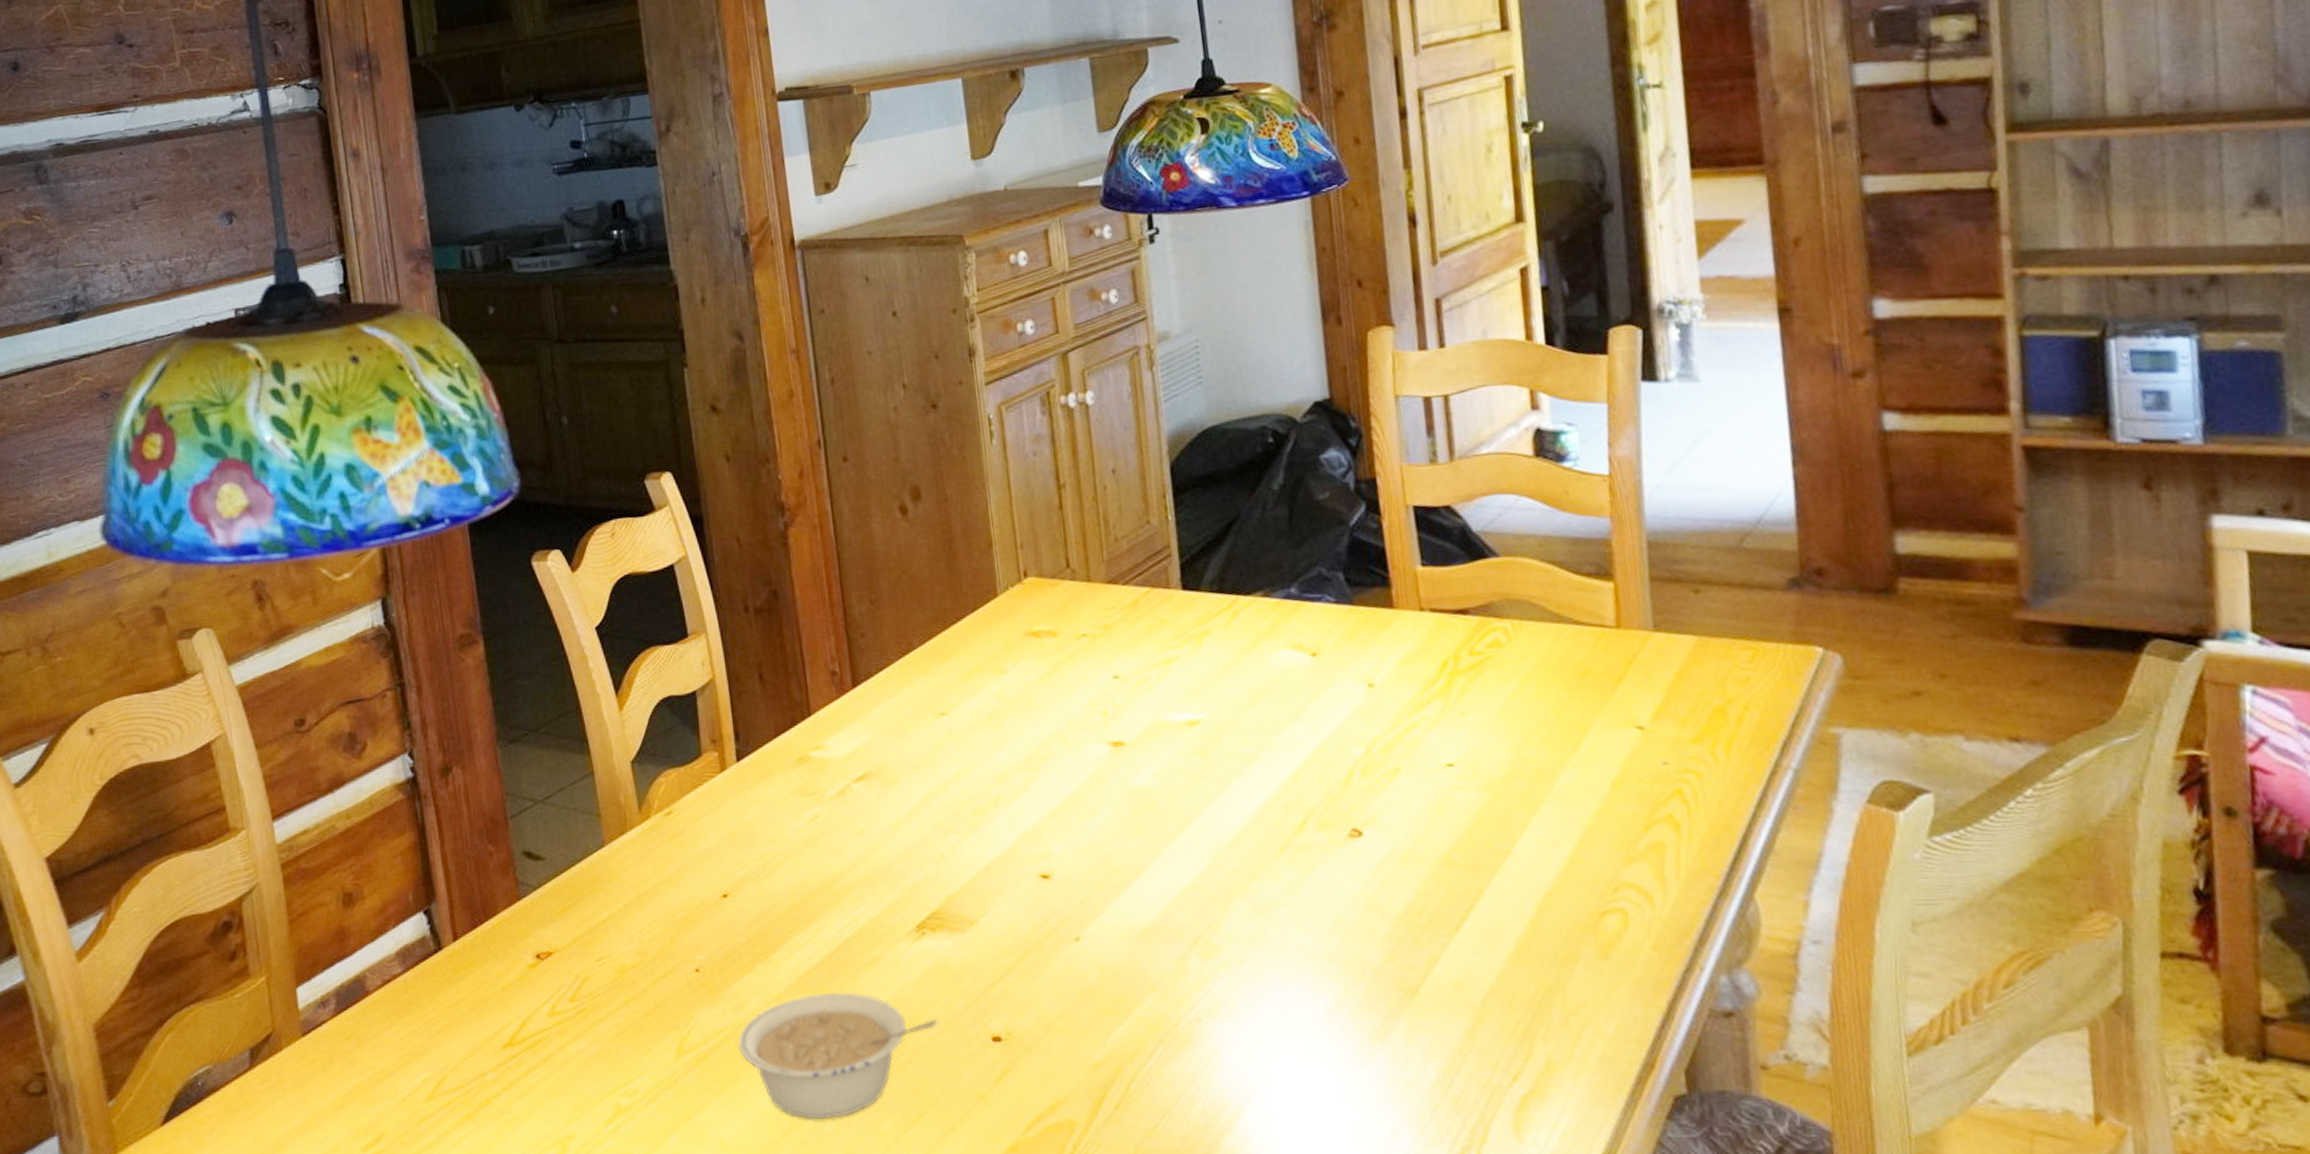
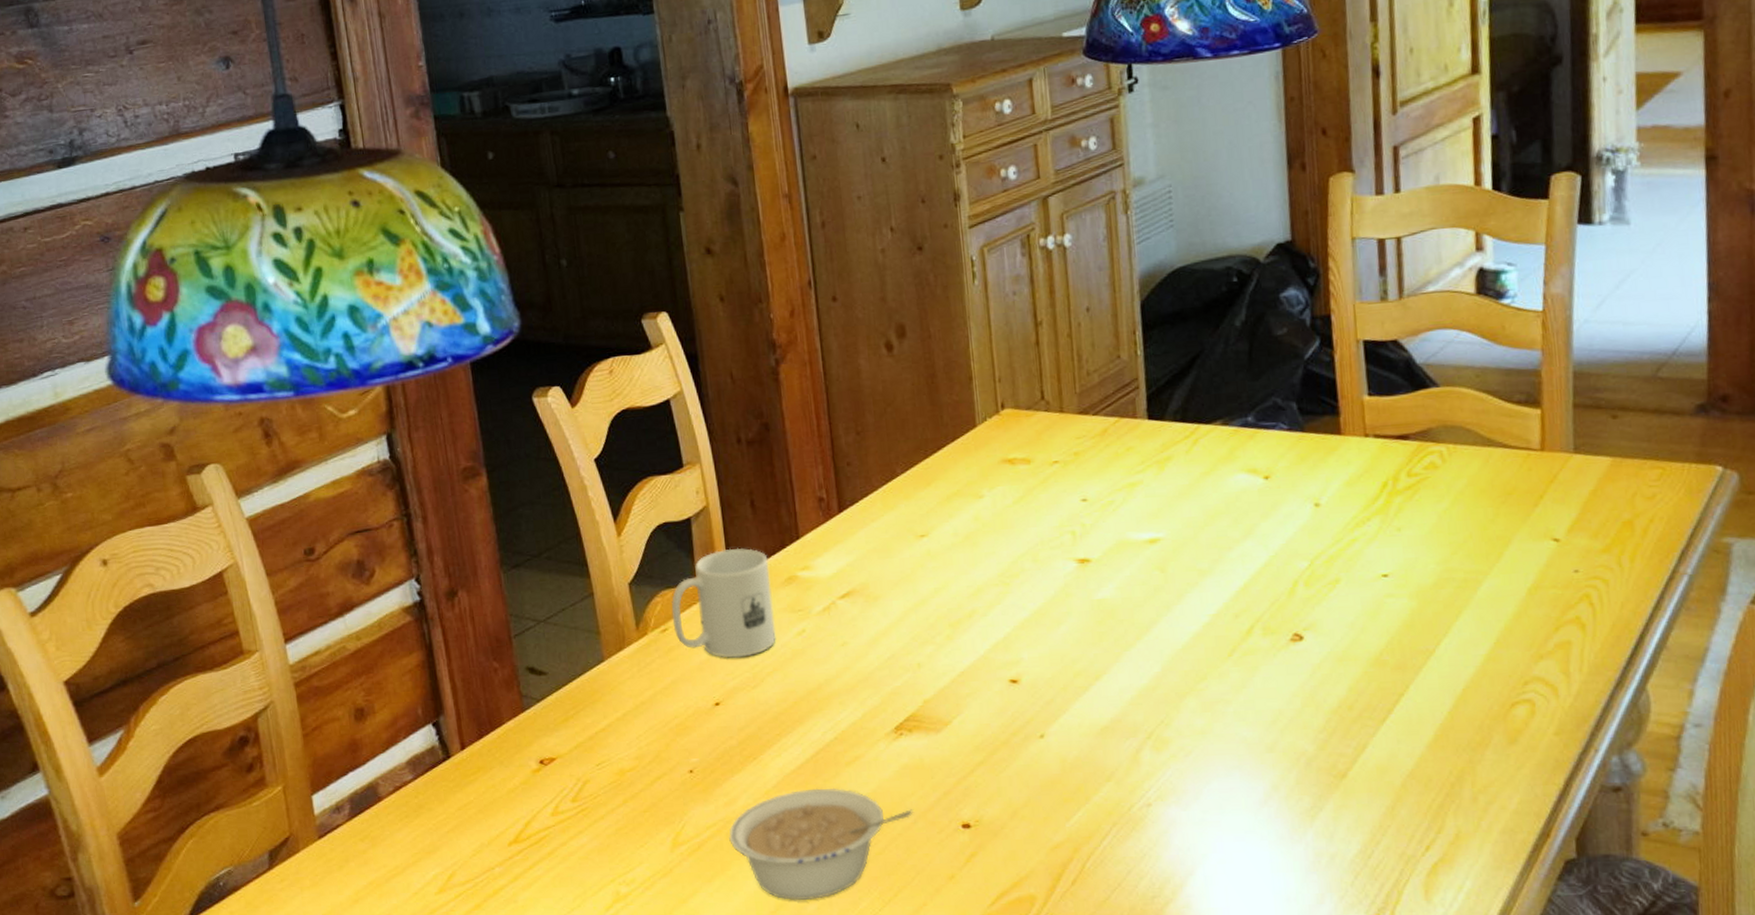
mug: none [676,724,787,845] -> present [671,548,776,658]

